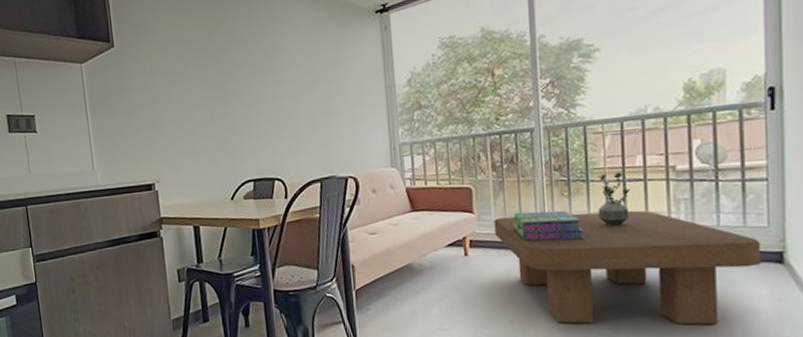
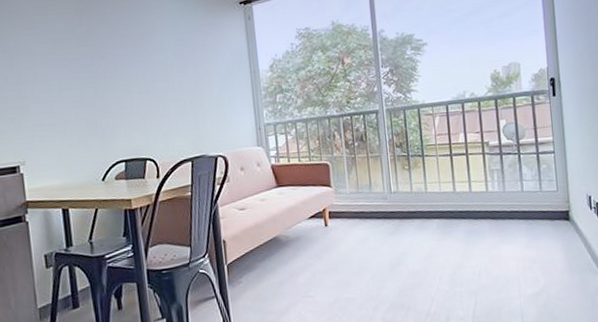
coffee table: present [494,210,761,325] -> none [349,180,554,283]
stack of books: present [511,210,584,241] -> none [363,182,423,210]
potted plant: present [597,171,630,226] -> none [430,147,456,194]

